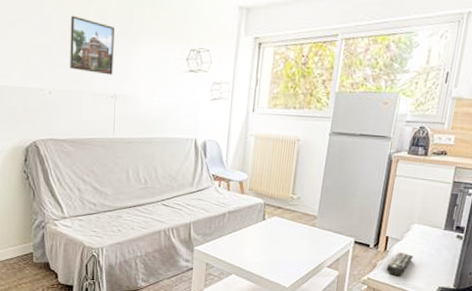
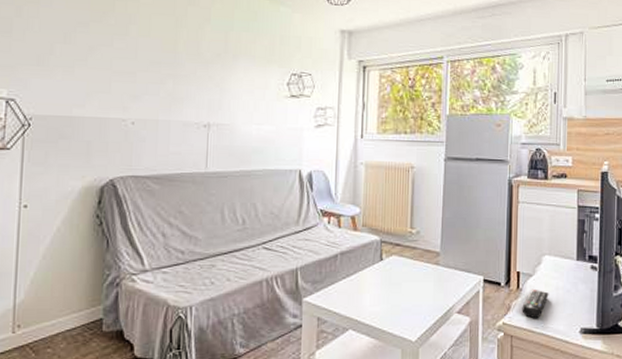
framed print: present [70,15,114,75] -> none [157,40,208,103]

